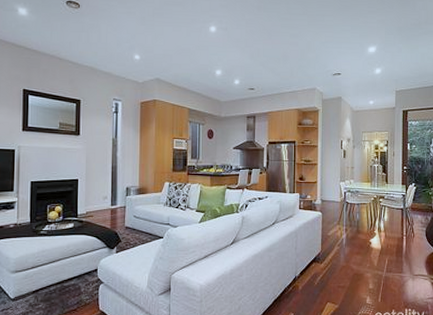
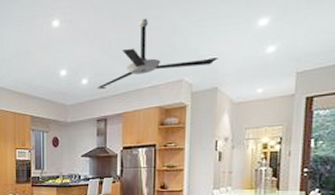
ceiling fan: none [248,34,340,90] -> present [98,18,216,89]

